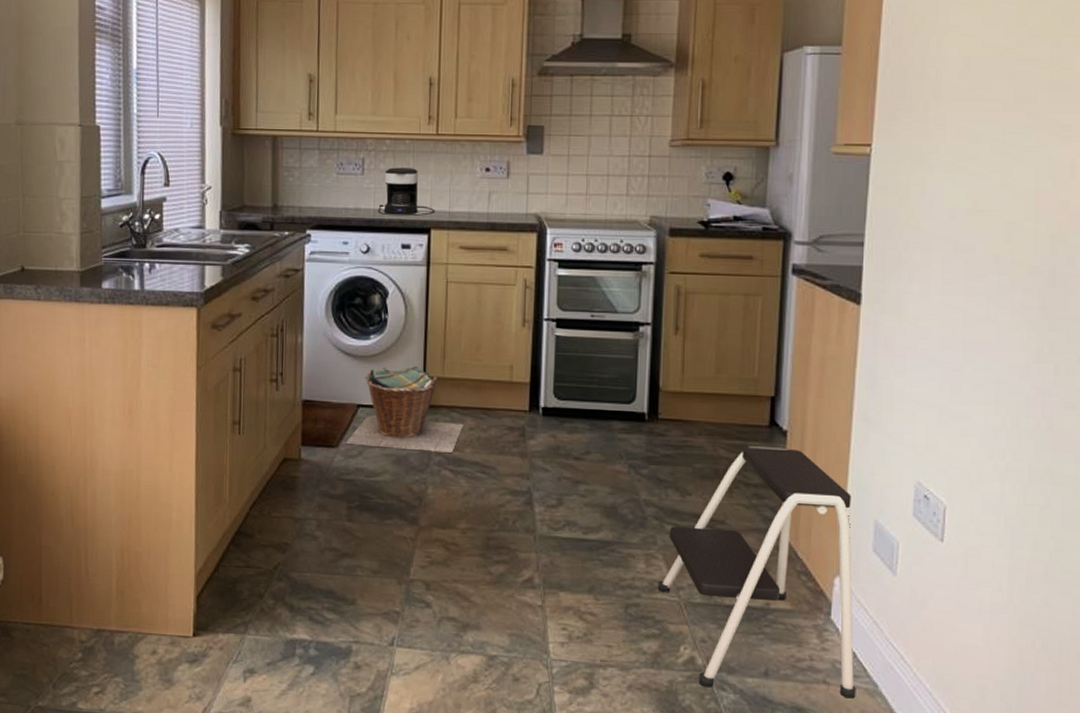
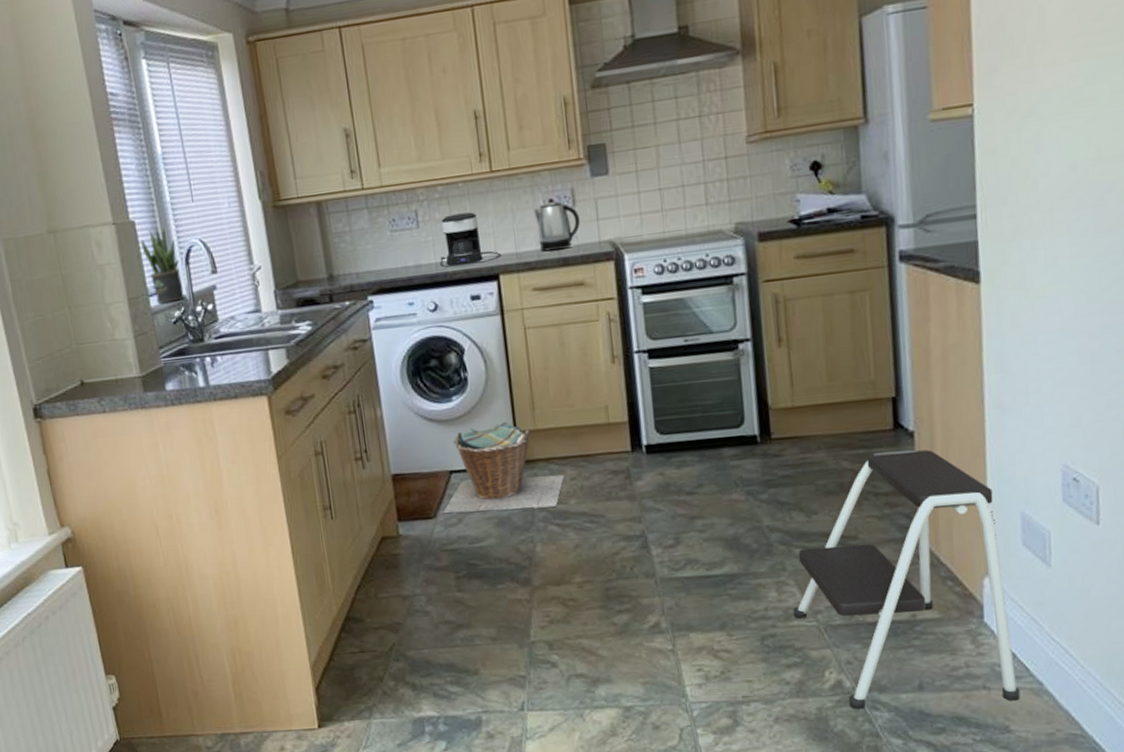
potted plant: none [102,135,136,206] -> present [141,226,184,304]
kettle: none [471,171,511,215] -> present [534,201,580,252]

